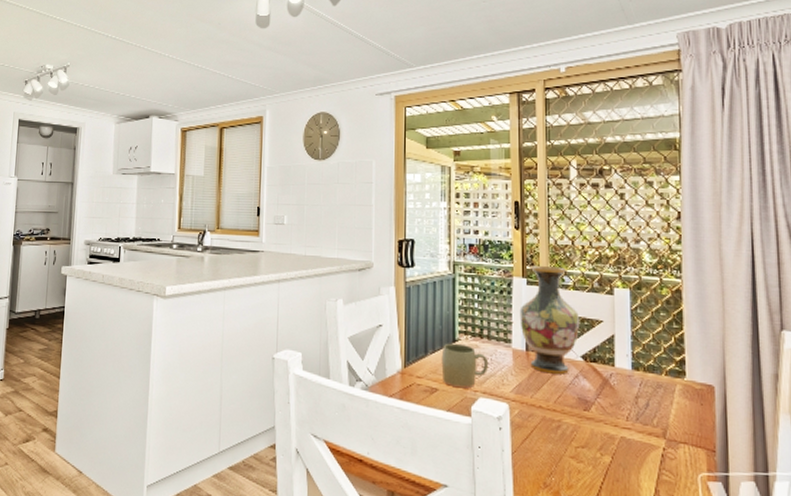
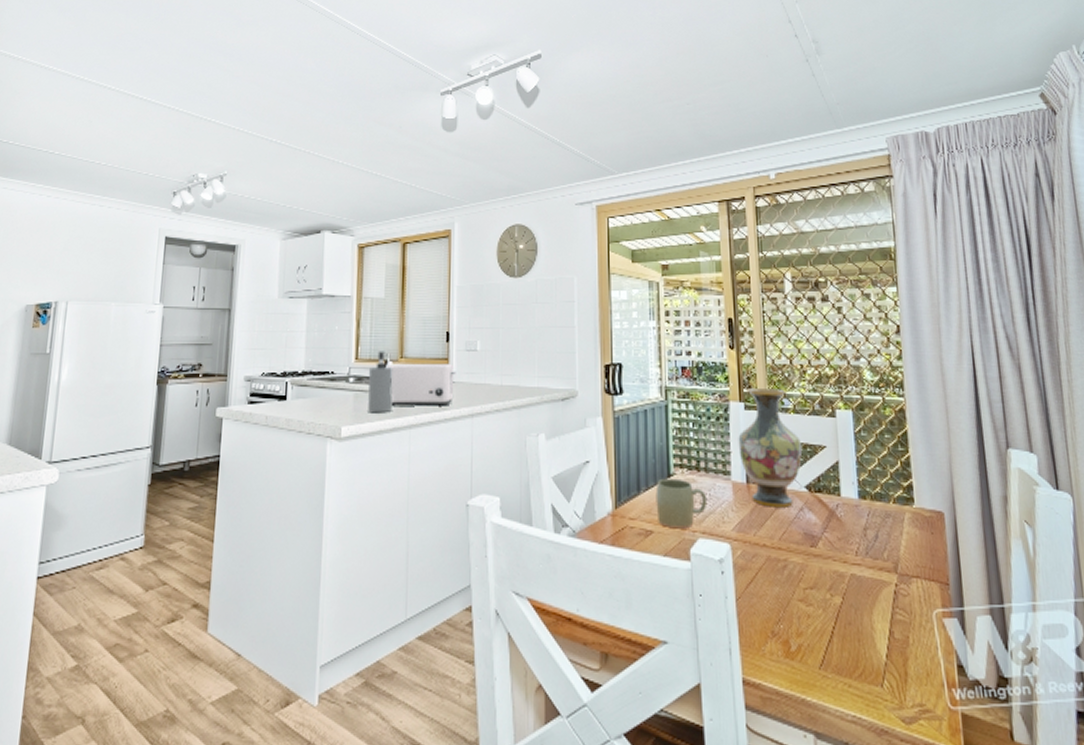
soap dispenser: none [187,222,211,276] -> present [366,351,393,413]
toaster: none [204,234,265,272] -> present [386,363,456,407]

